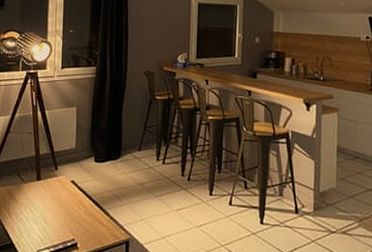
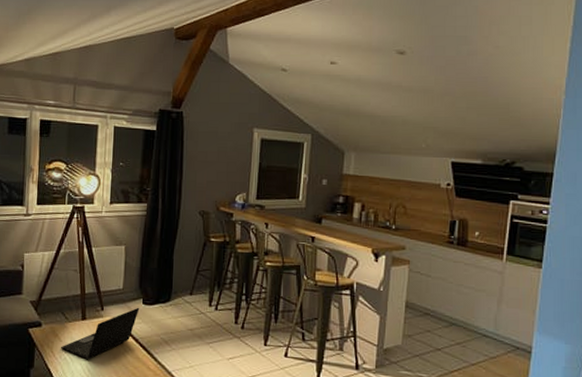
laptop: none [16,165,92,219] -> present [60,307,140,360]

